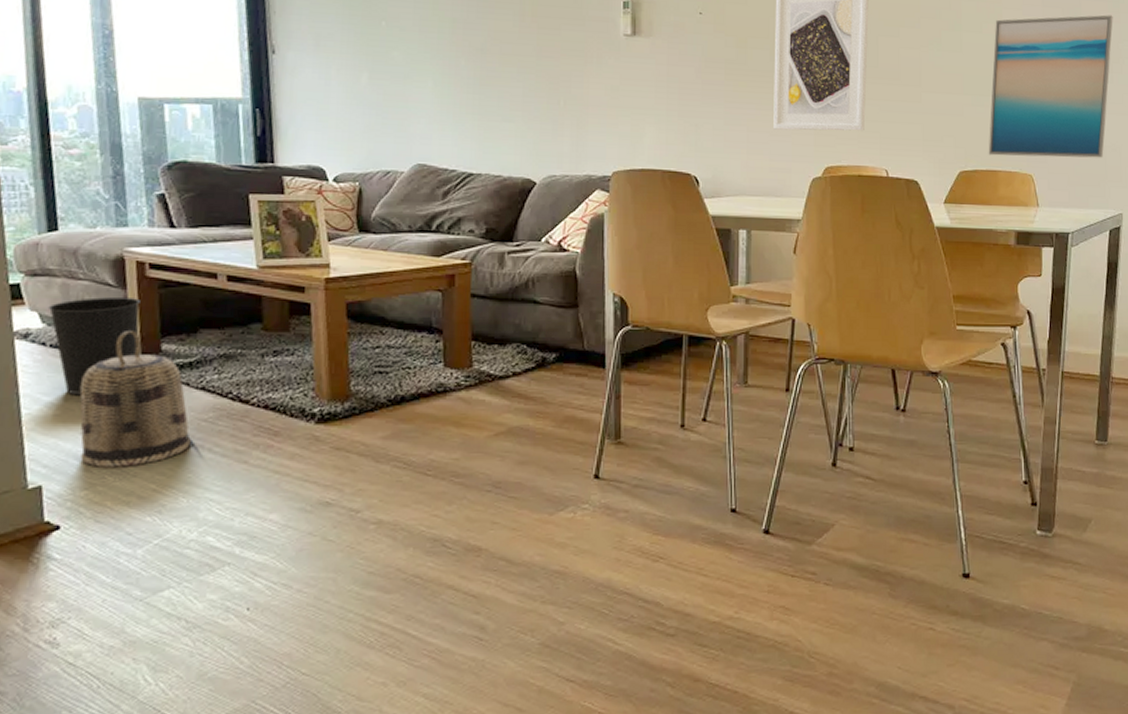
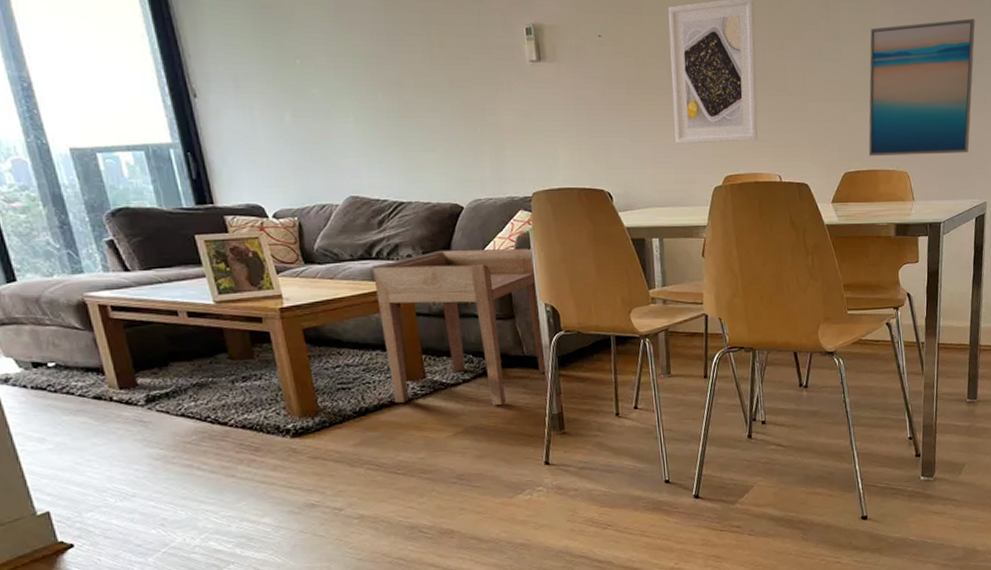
wastebasket: present [48,296,140,396] -> none [21,338,114,431]
basket: present [79,331,191,467] -> none [66,369,180,492]
side table: none [430,227,608,404] -> present [373,248,548,405]

